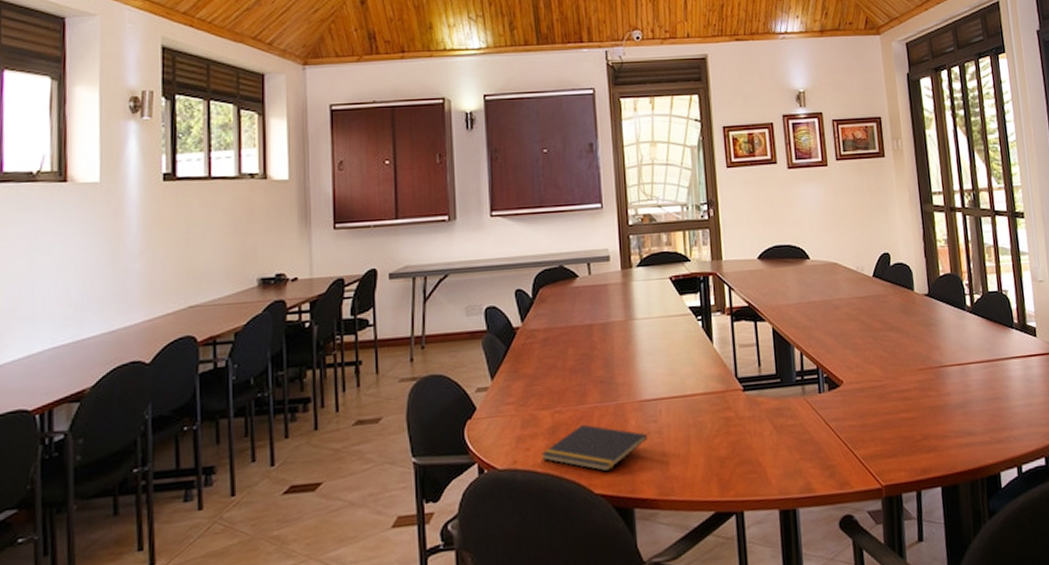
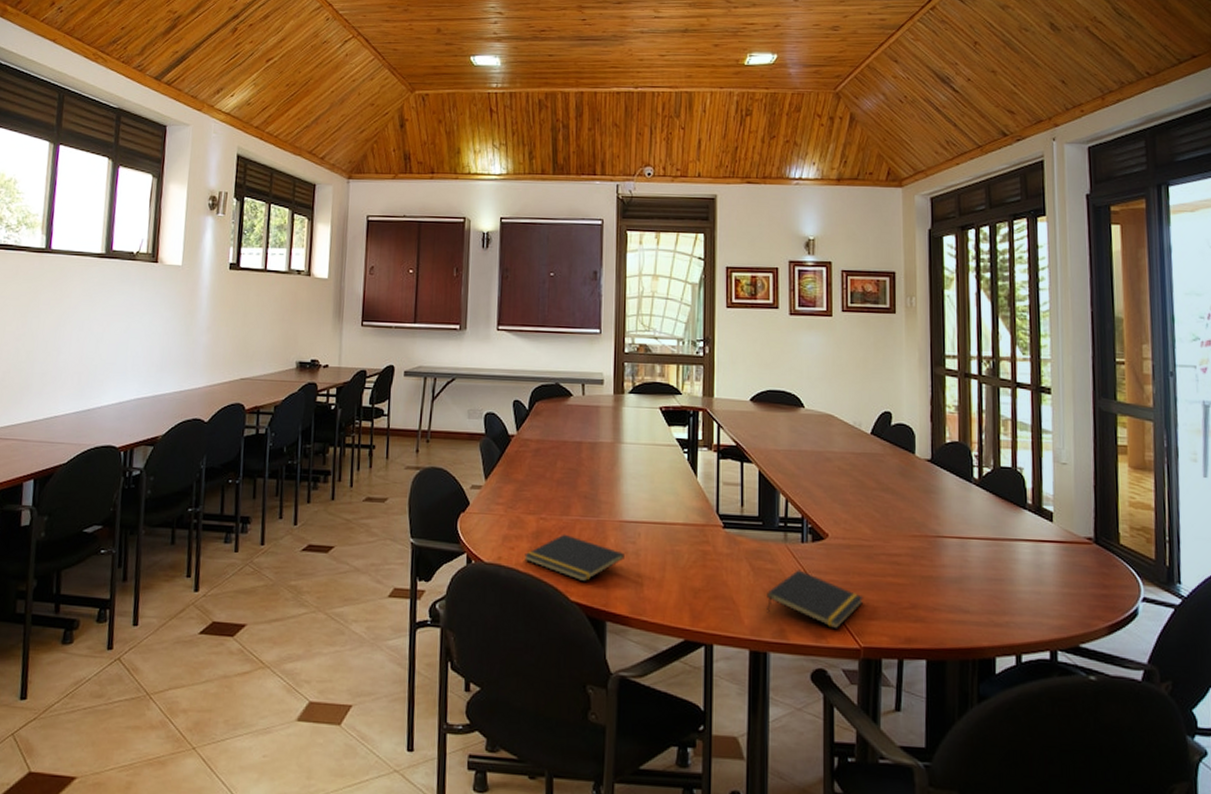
notepad: none [791,420,881,474] -> present [767,570,864,630]

